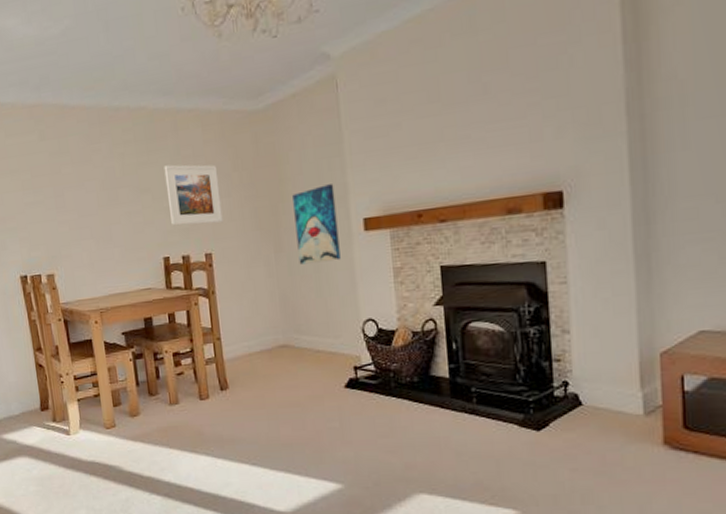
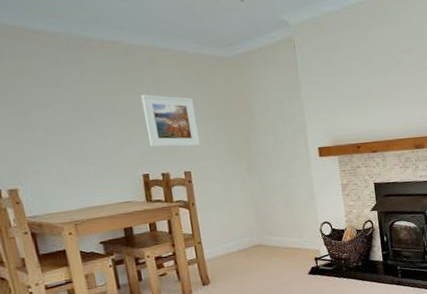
wall art: present [292,184,341,265] -> none [261,120,302,181]

